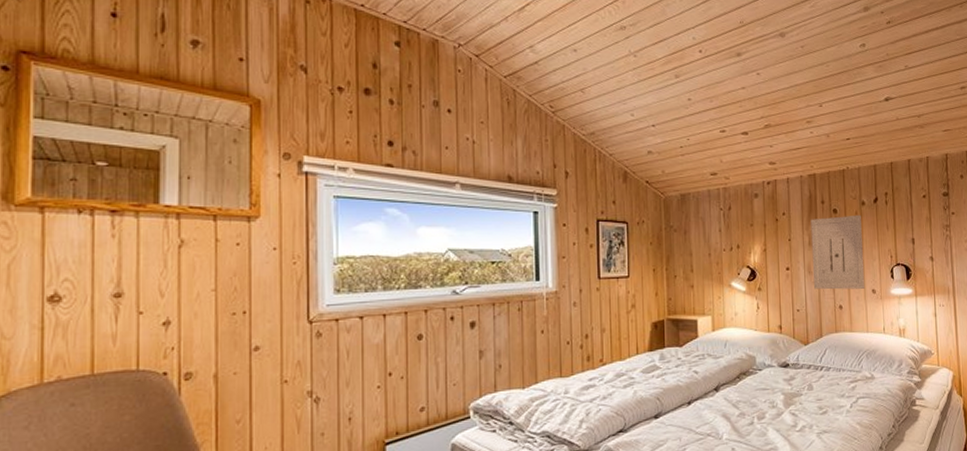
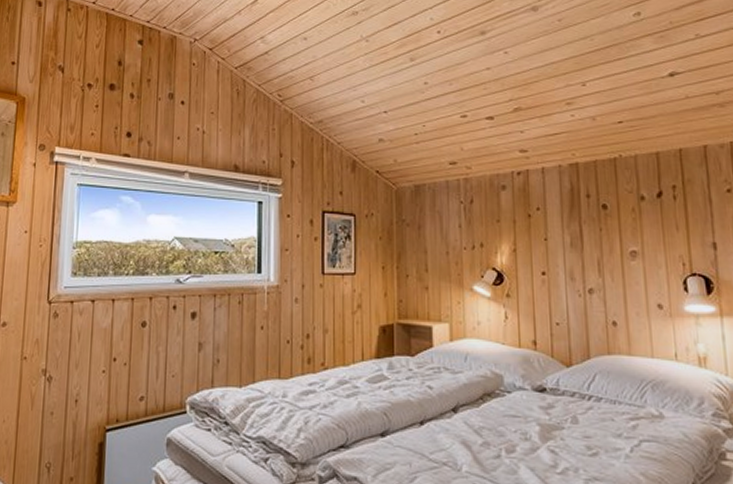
wall art: present [810,214,865,290] -> none [572,211,648,302]

